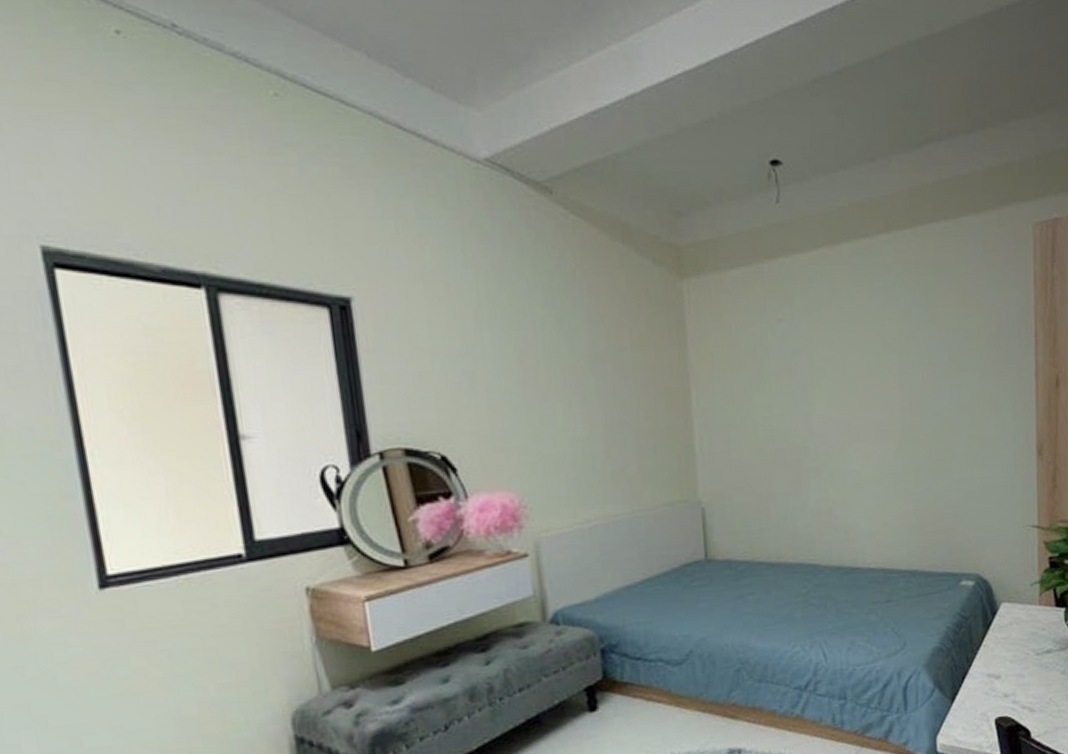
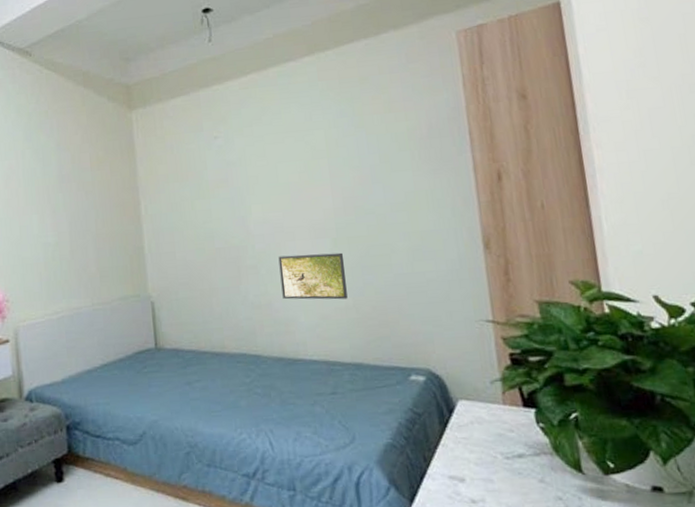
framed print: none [841,456,908,506] -> present [278,252,348,300]

